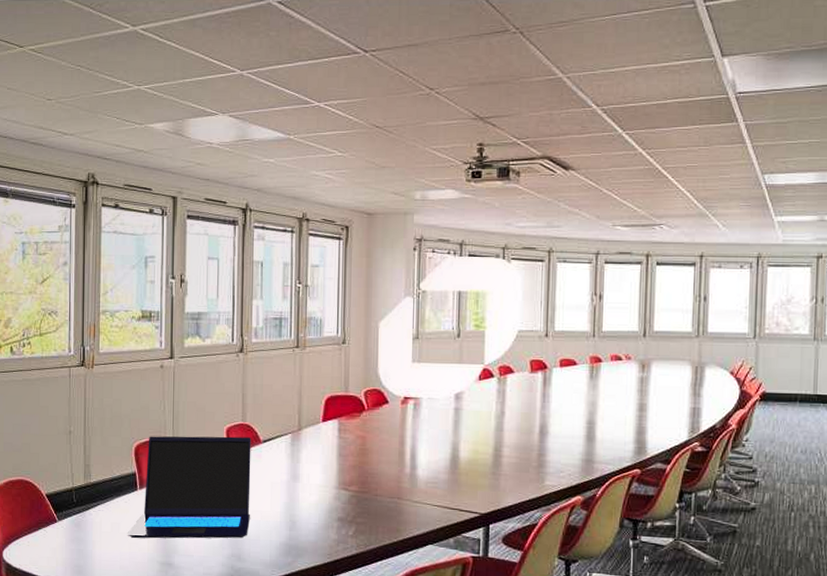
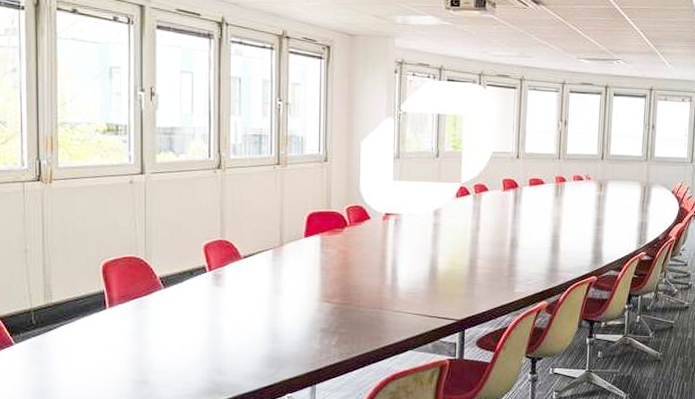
laptop: present [127,436,251,539] -> none [96,253,232,357]

